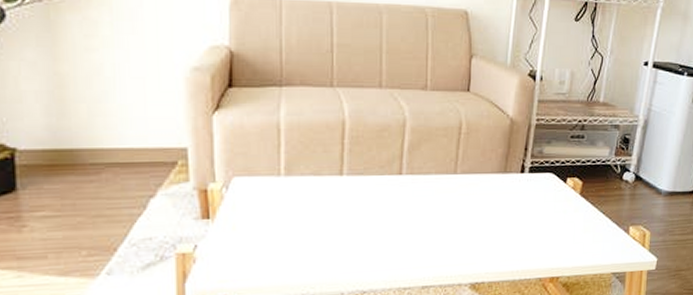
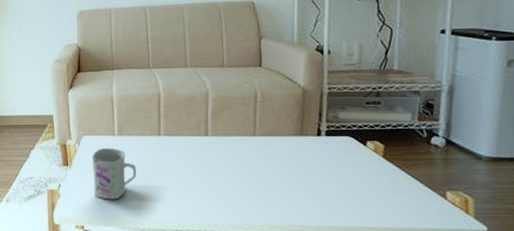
mug: none [245,193,309,261] -> present [91,148,137,200]

